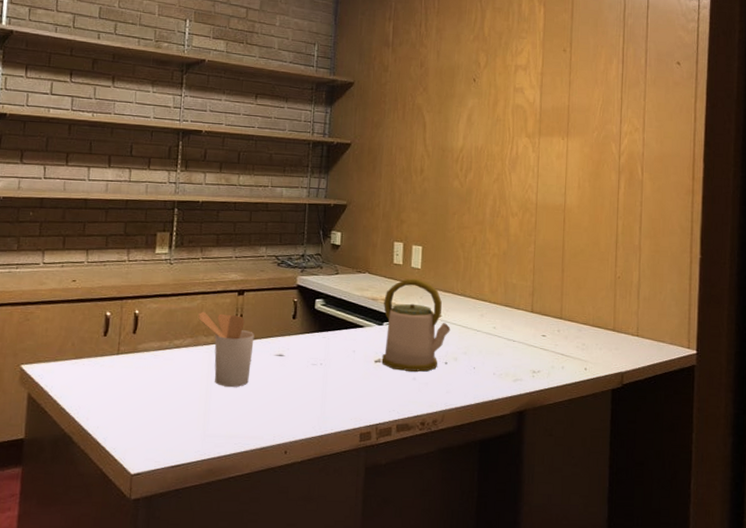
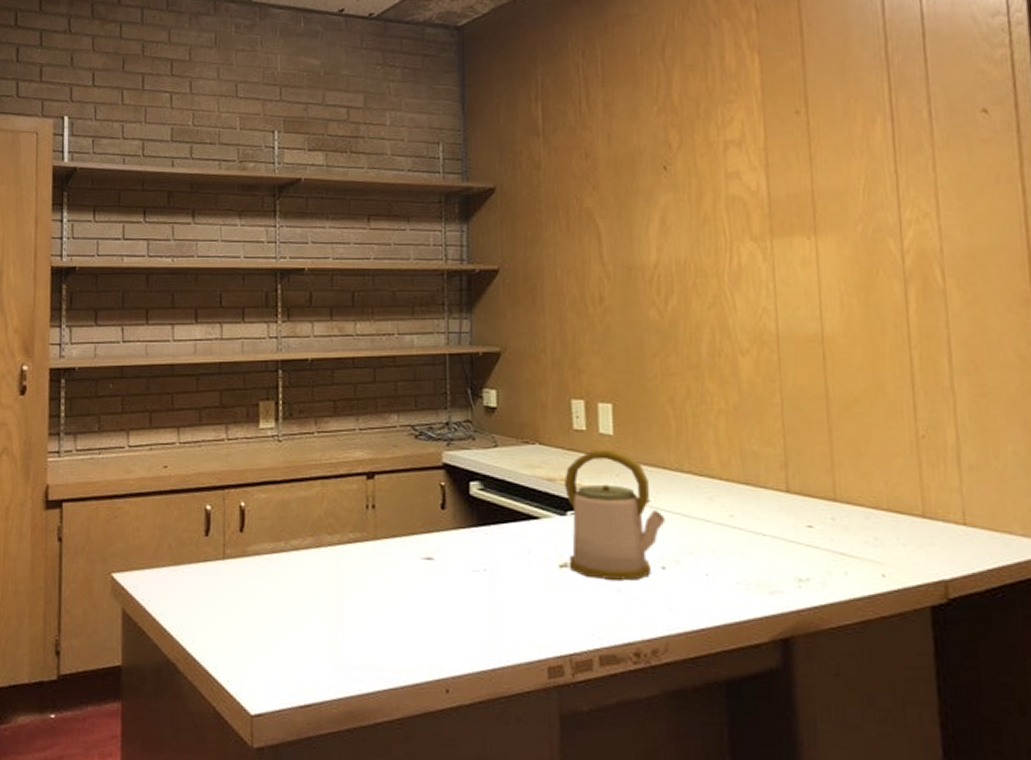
utensil holder: present [197,311,255,387] -> none [317,501,393,602]

